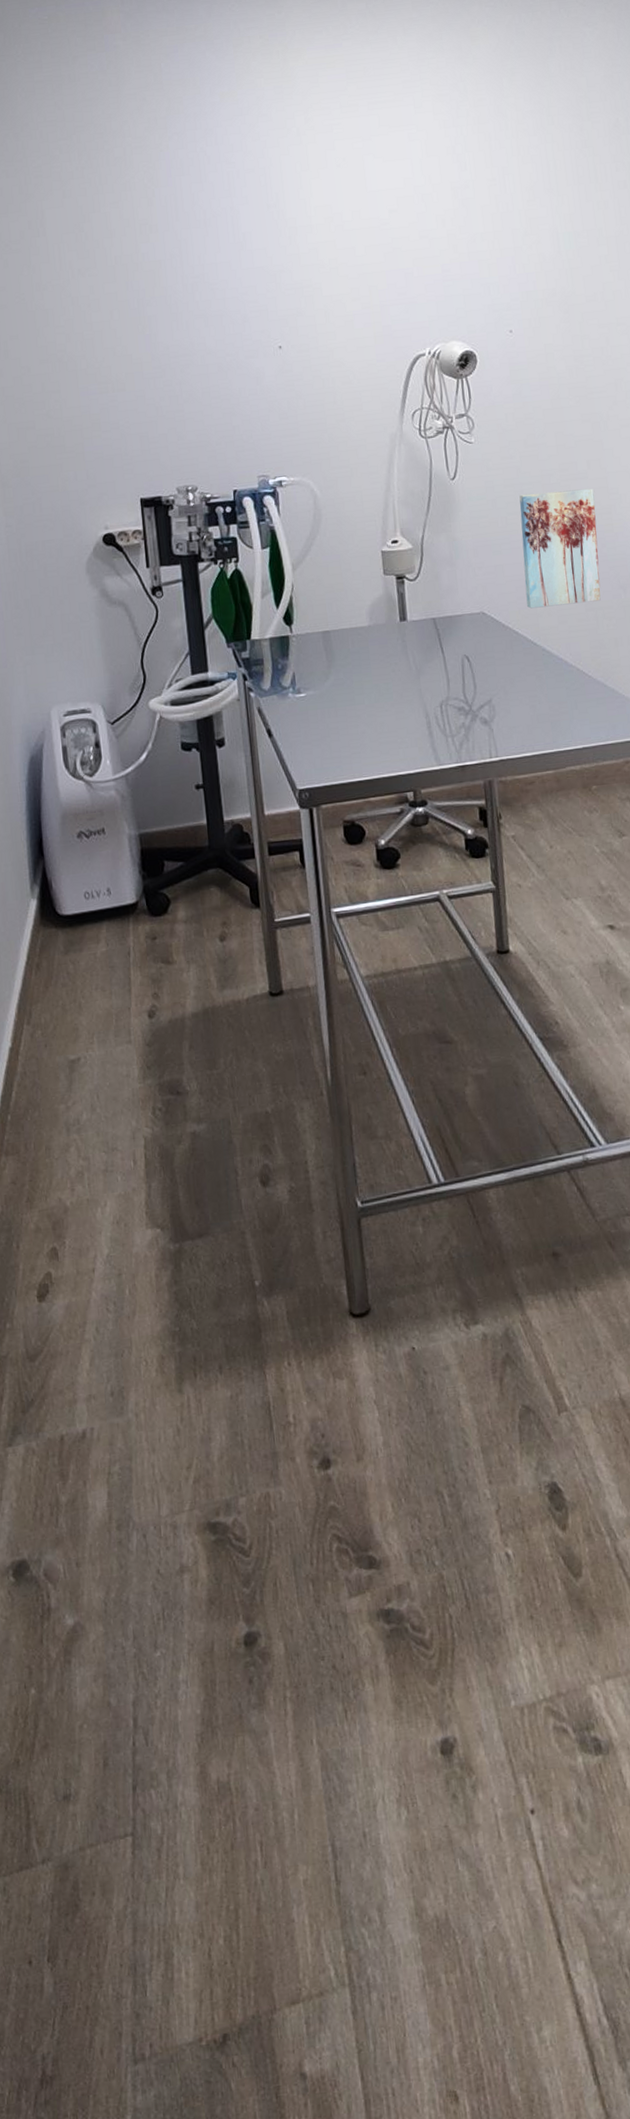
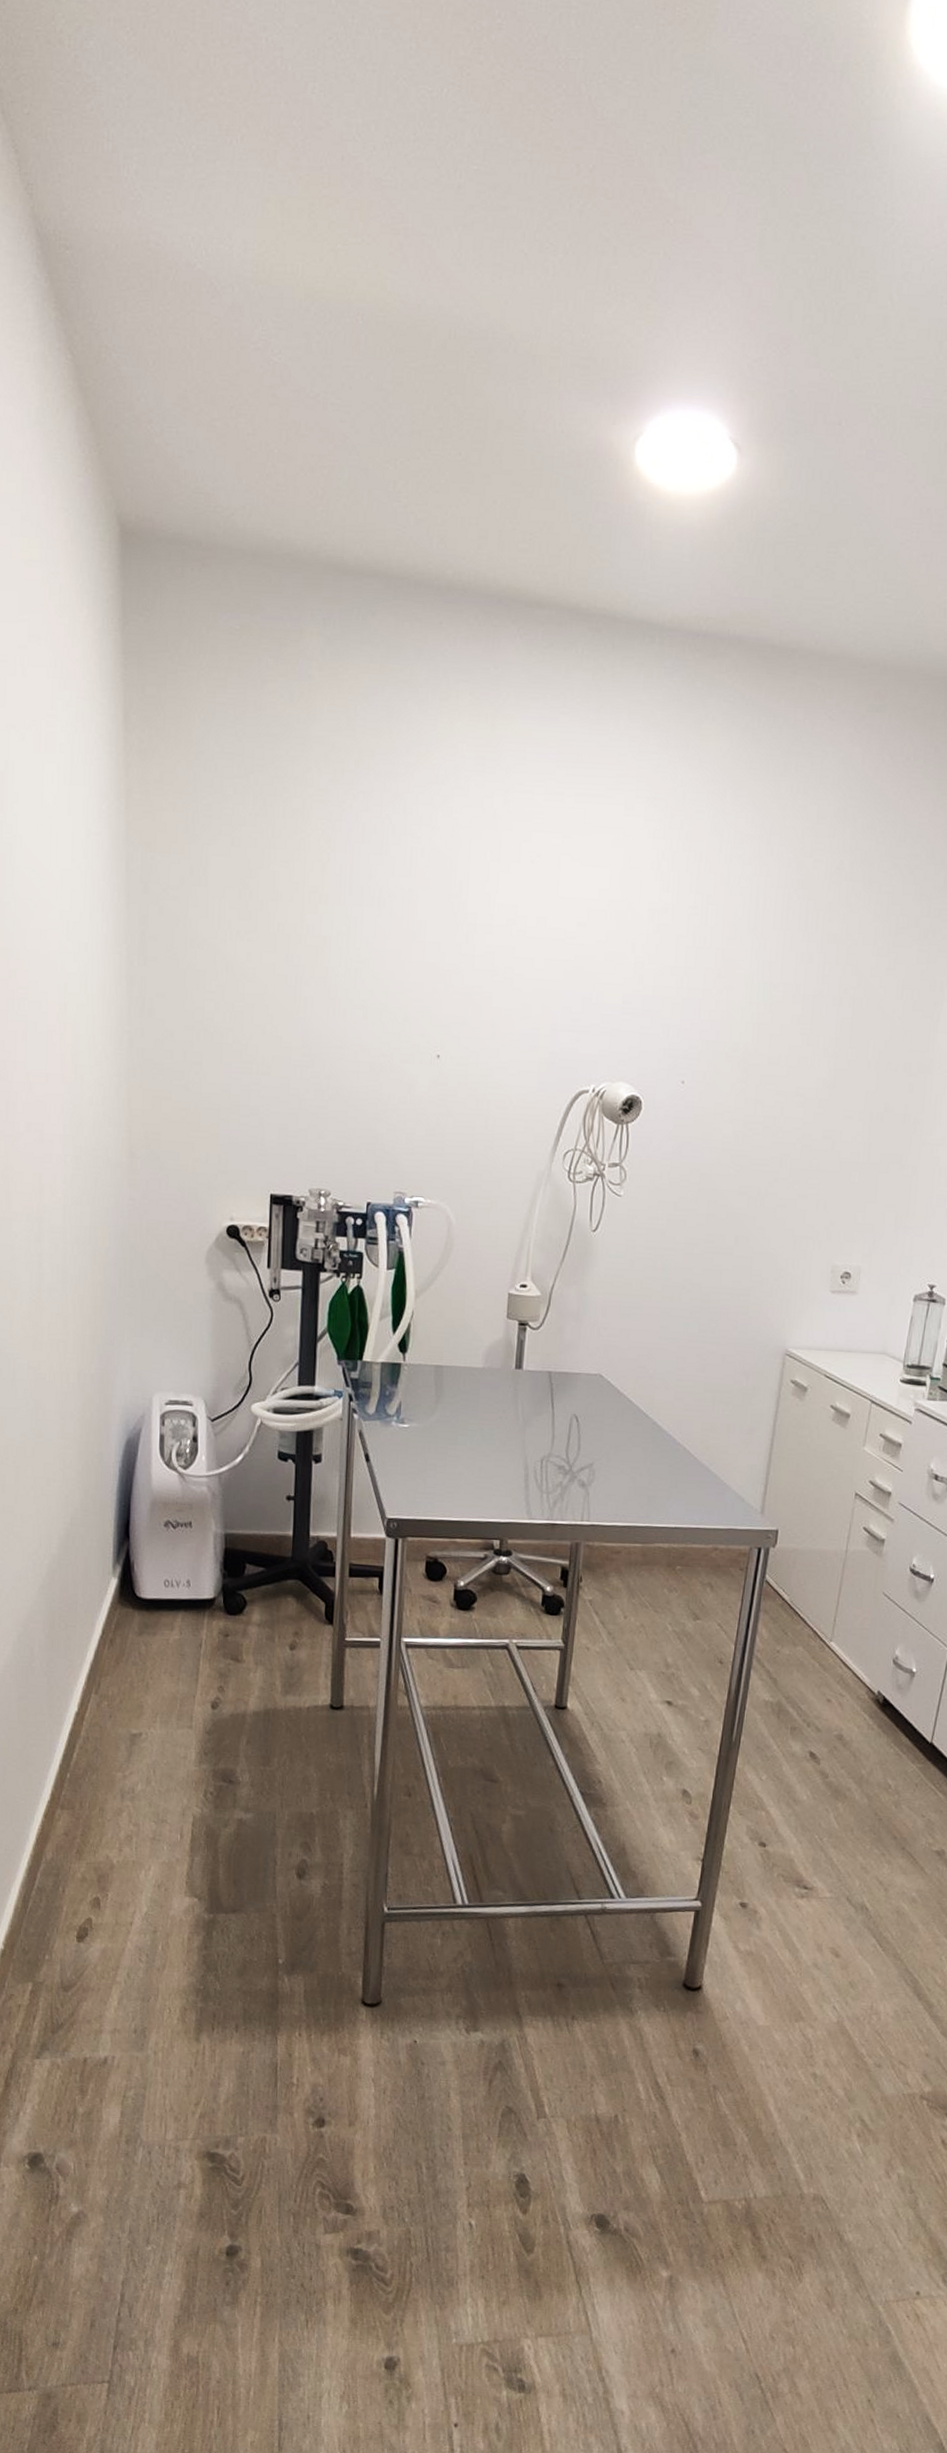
wall art: present [519,488,601,609] -> none [646,1260,736,1384]

